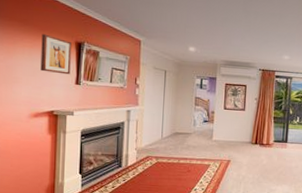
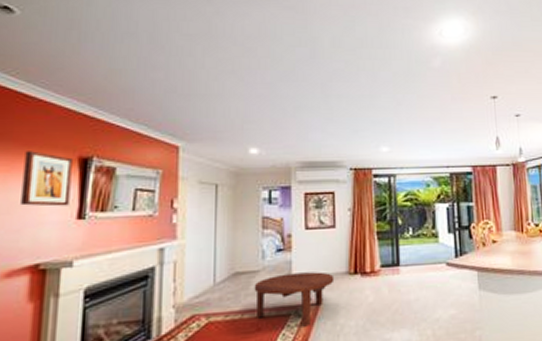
coffee table: none [187,137,241,174] -> present [254,272,335,327]

